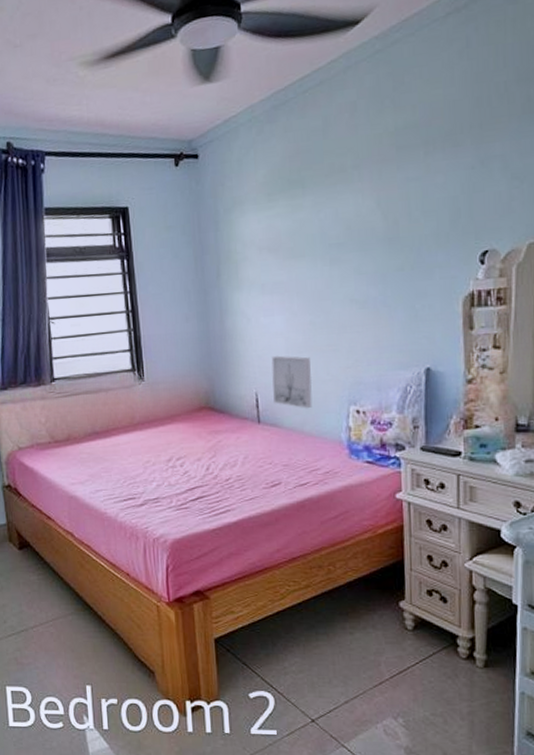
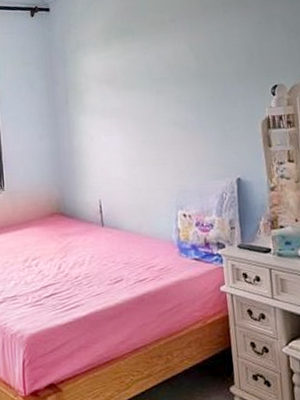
wall art: present [271,355,313,409] -> none [111,168,147,214]

